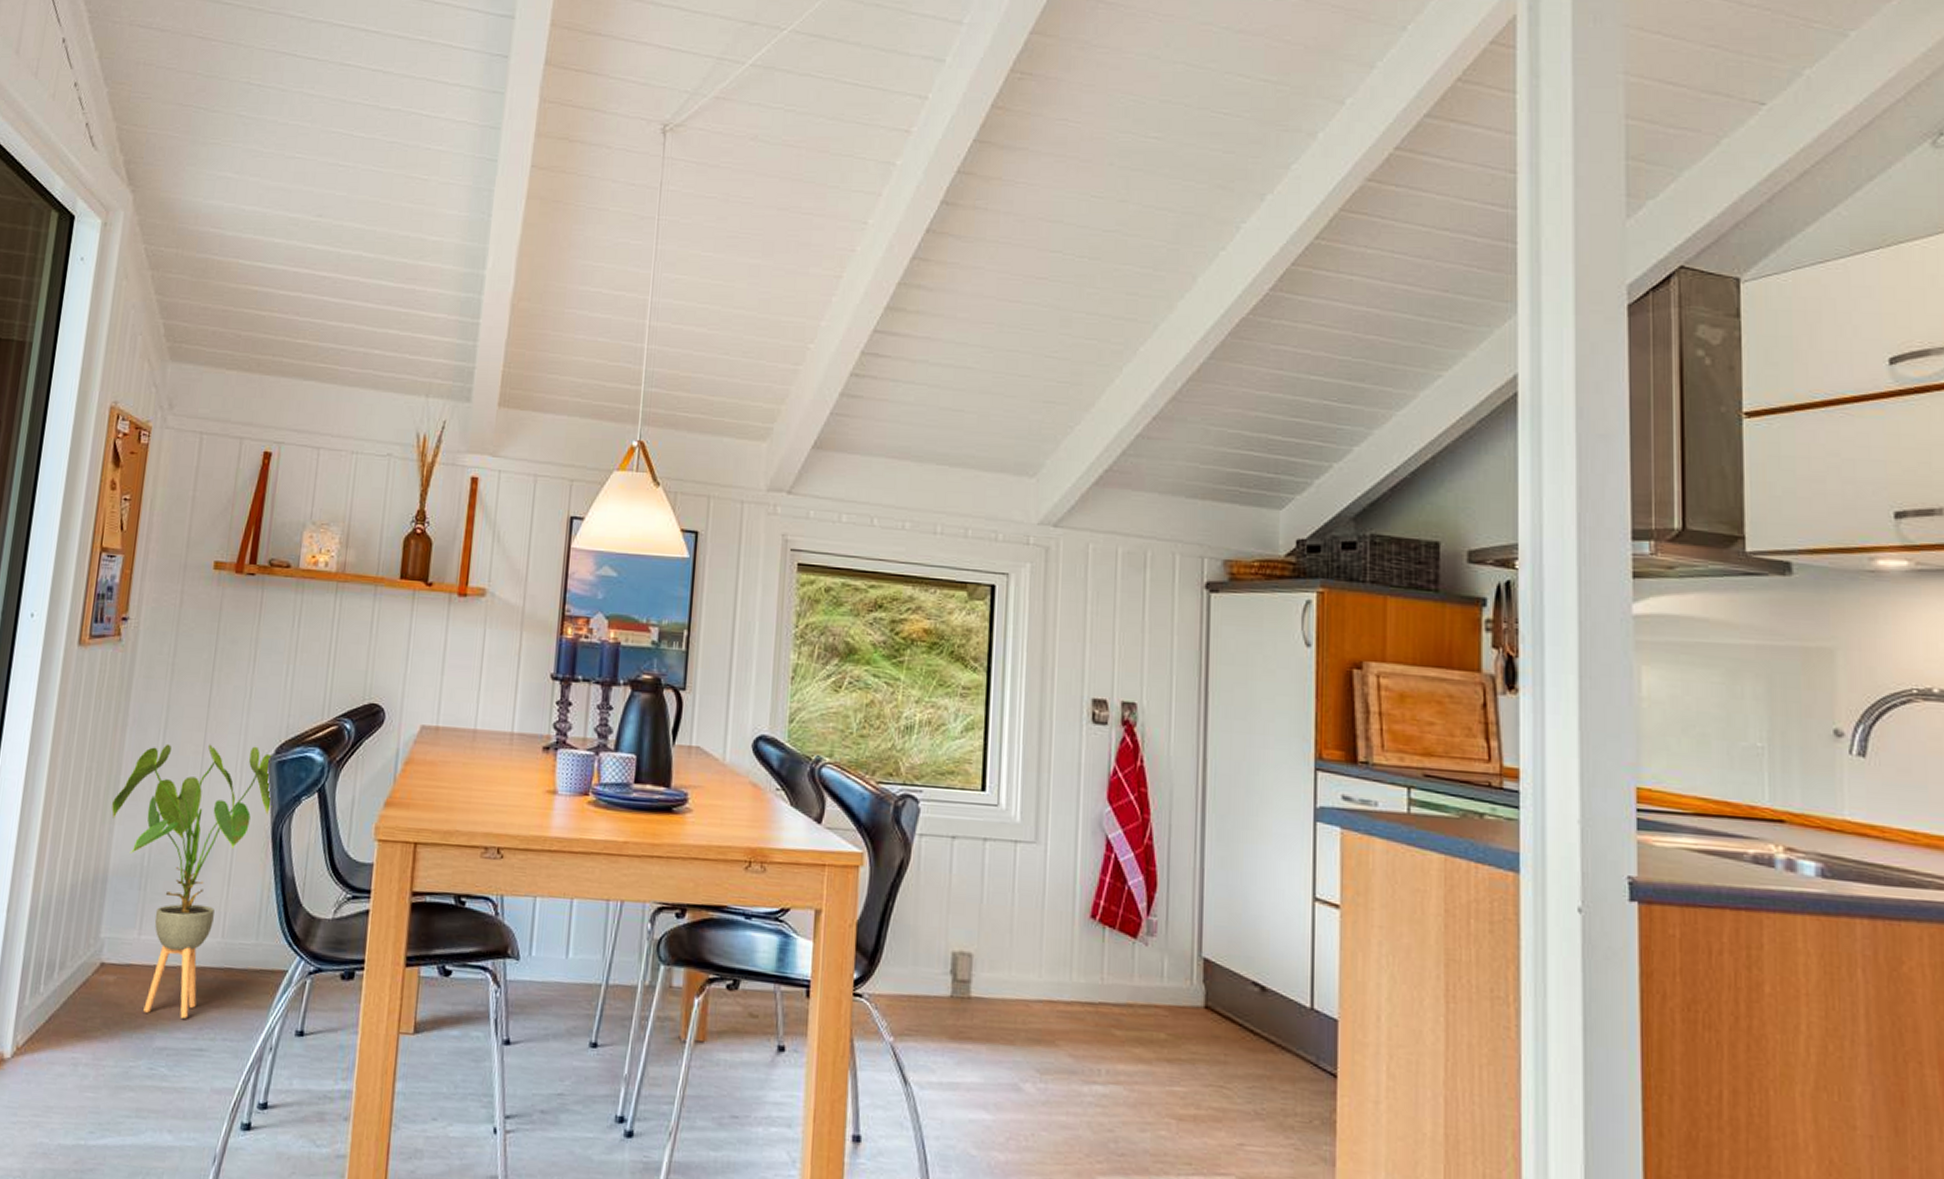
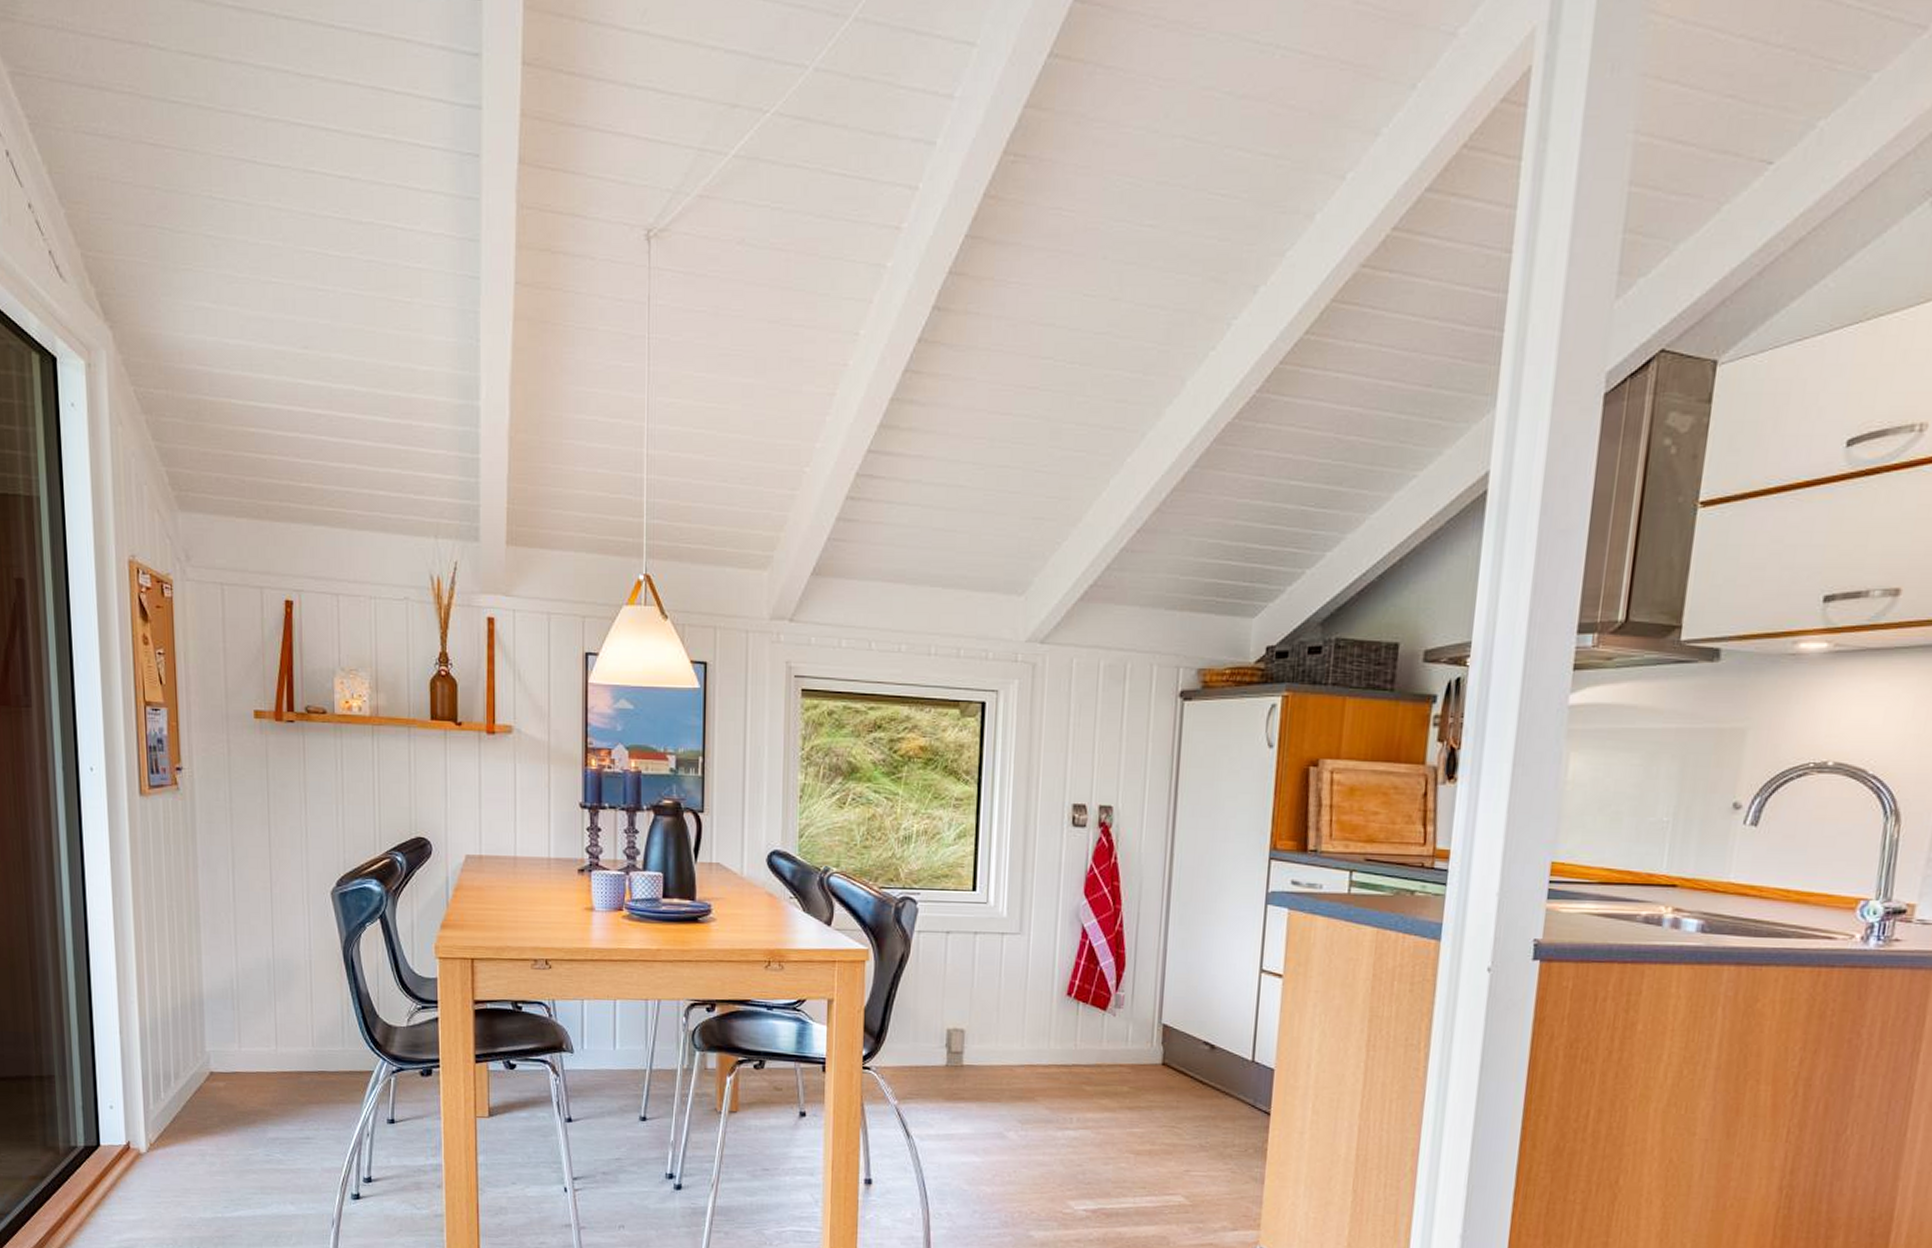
house plant: present [111,743,272,1019] -> none [196,880,340,1114]

